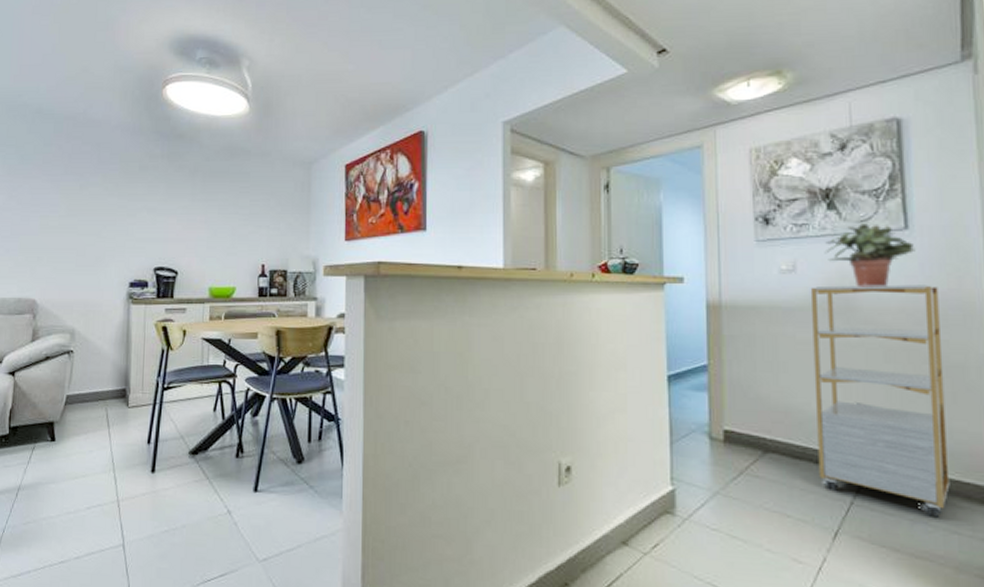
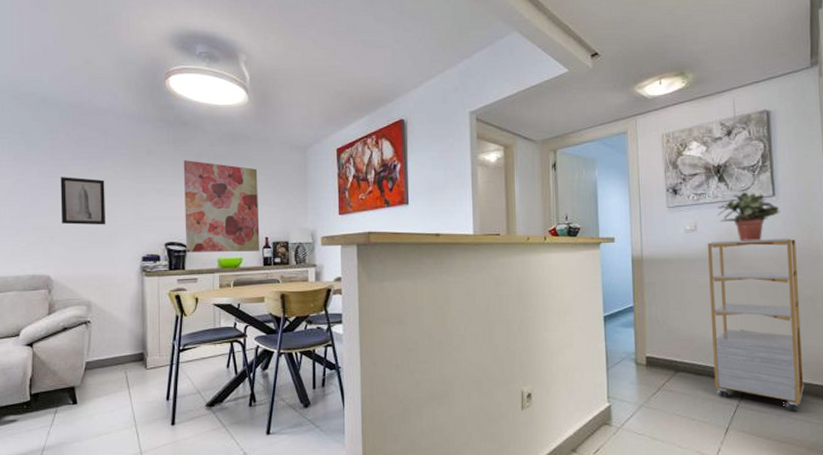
wall art: none [50,193,96,246] -> present [60,177,106,225]
wall art: none [175,176,256,280] -> present [183,160,260,252]

